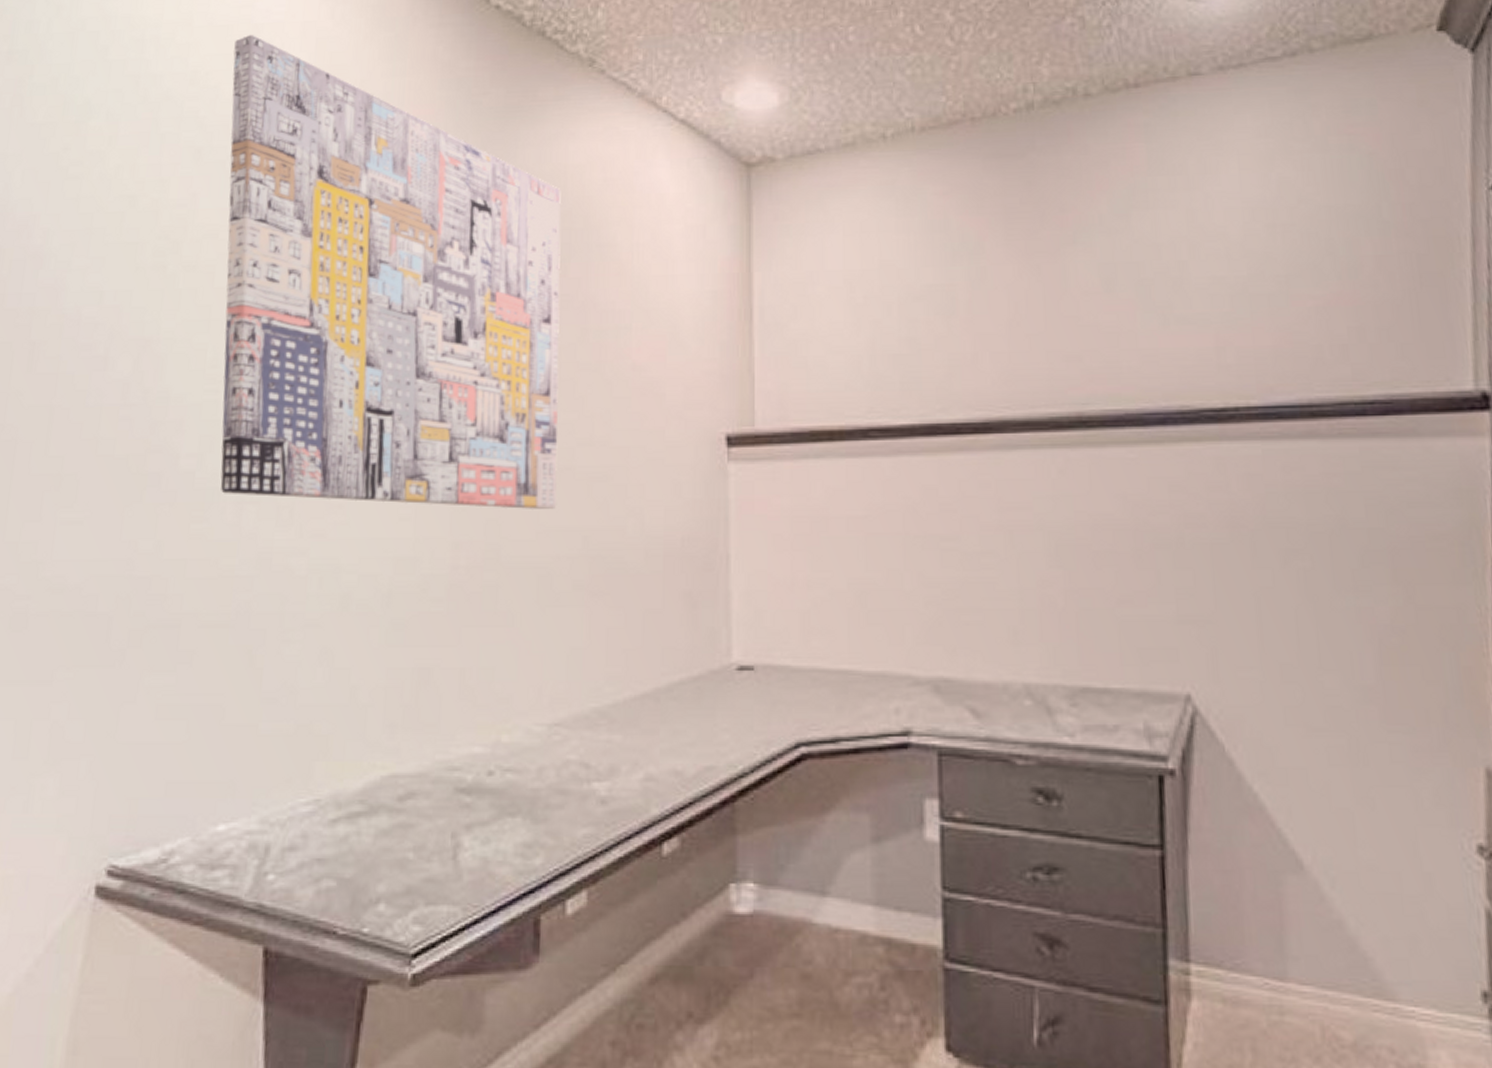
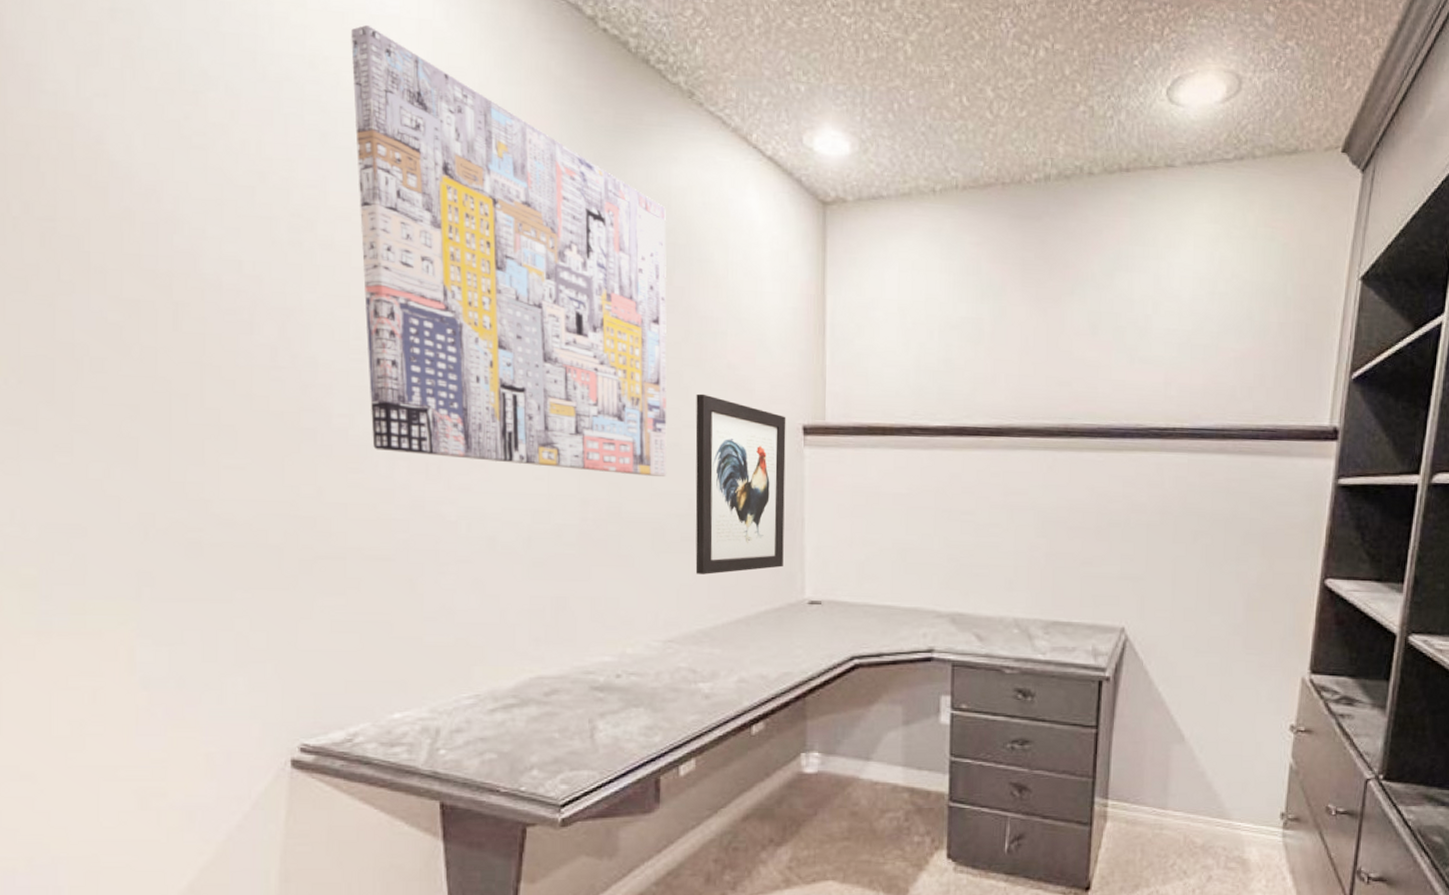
wall art: none [590,403,705,634] -> present [695,393,786,575]

